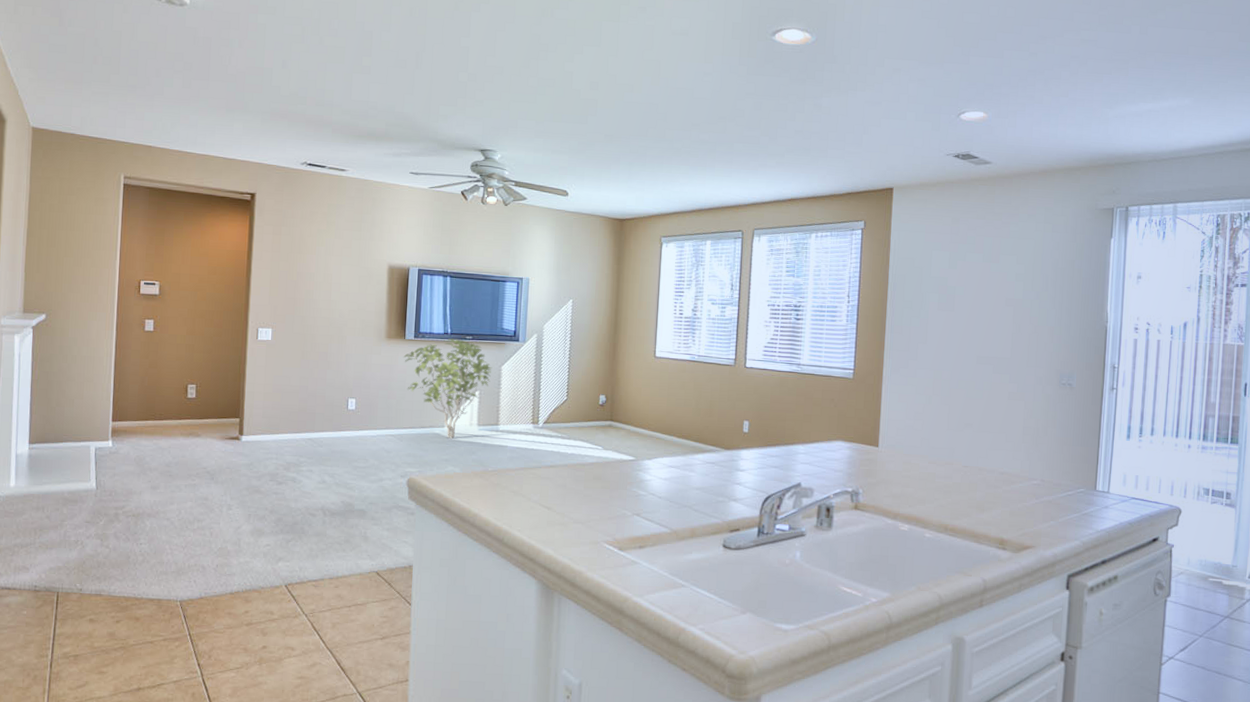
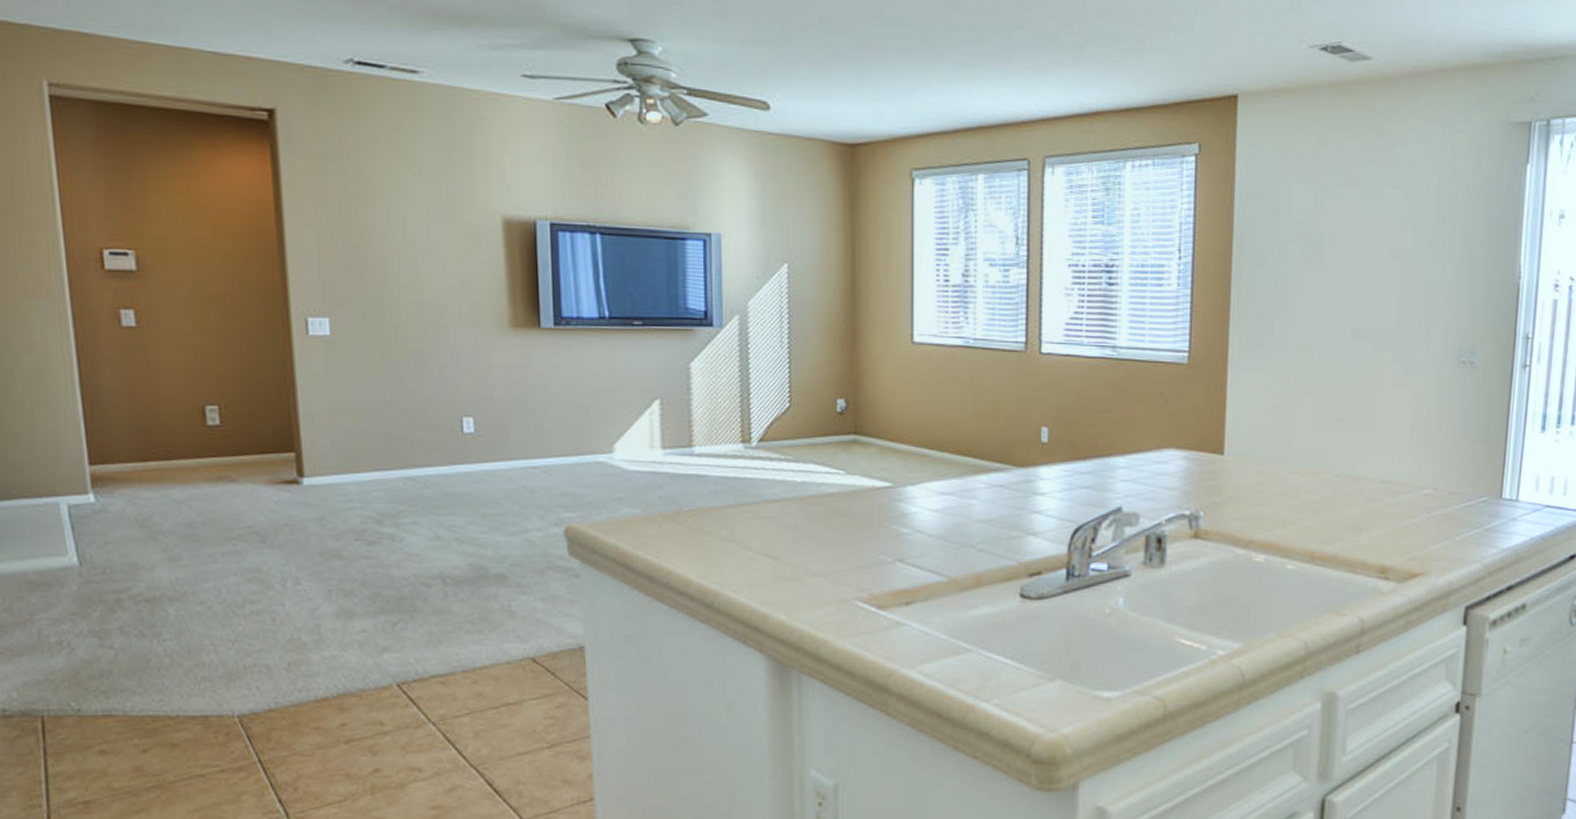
shrub: present [403,338,493,439] -> none [540,325,677,468]

